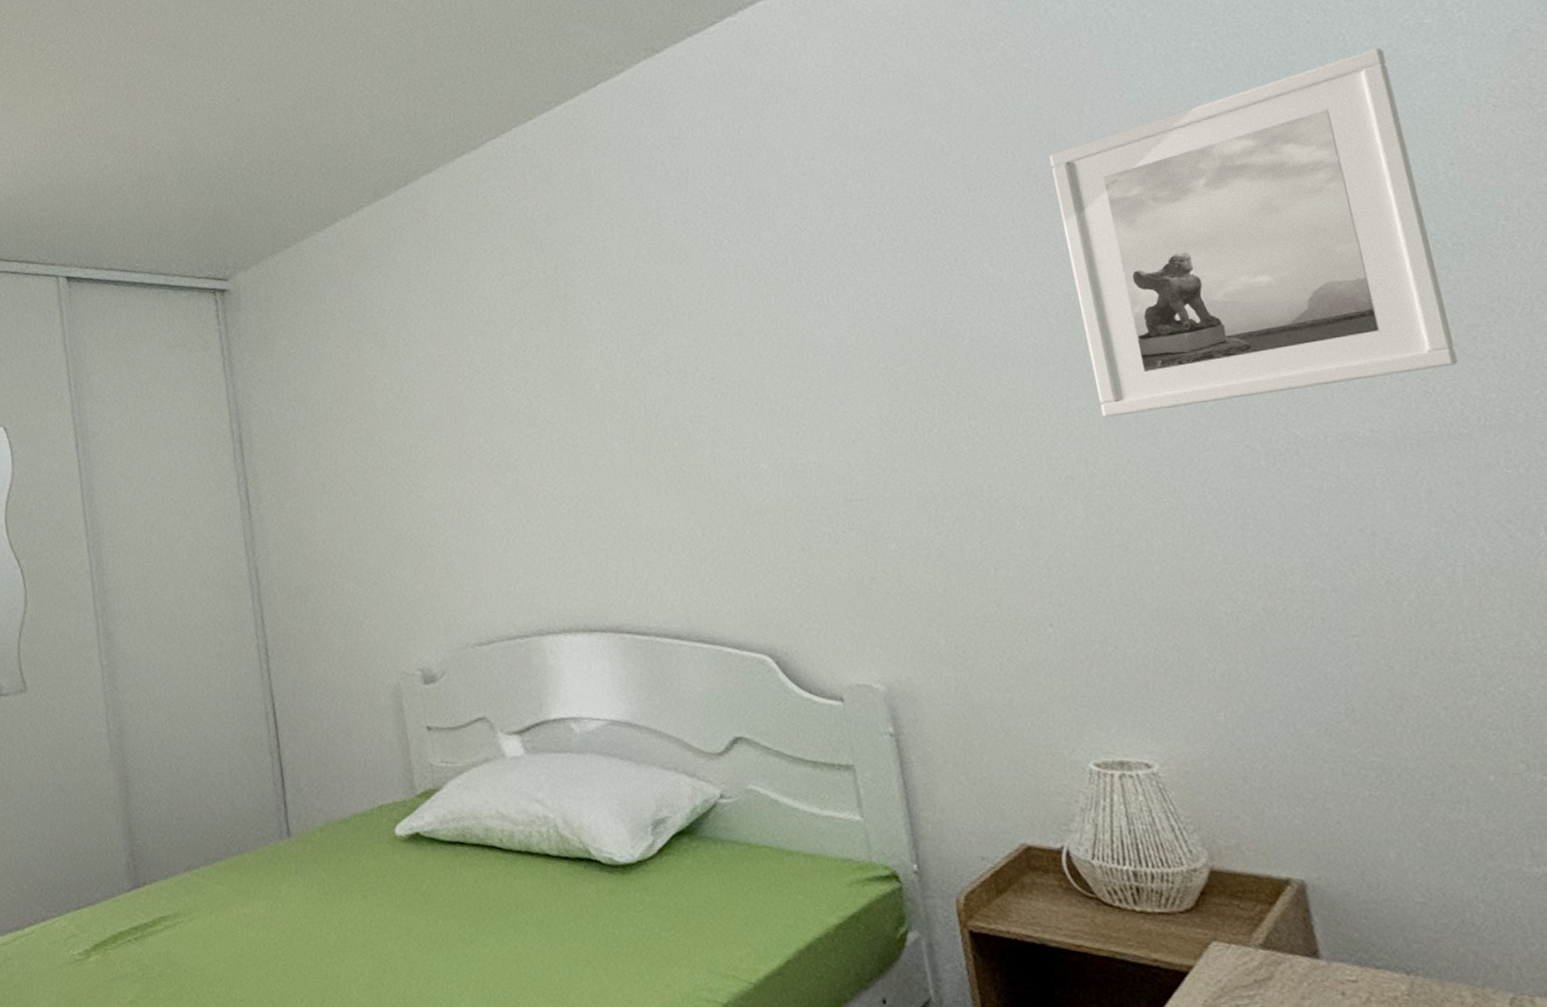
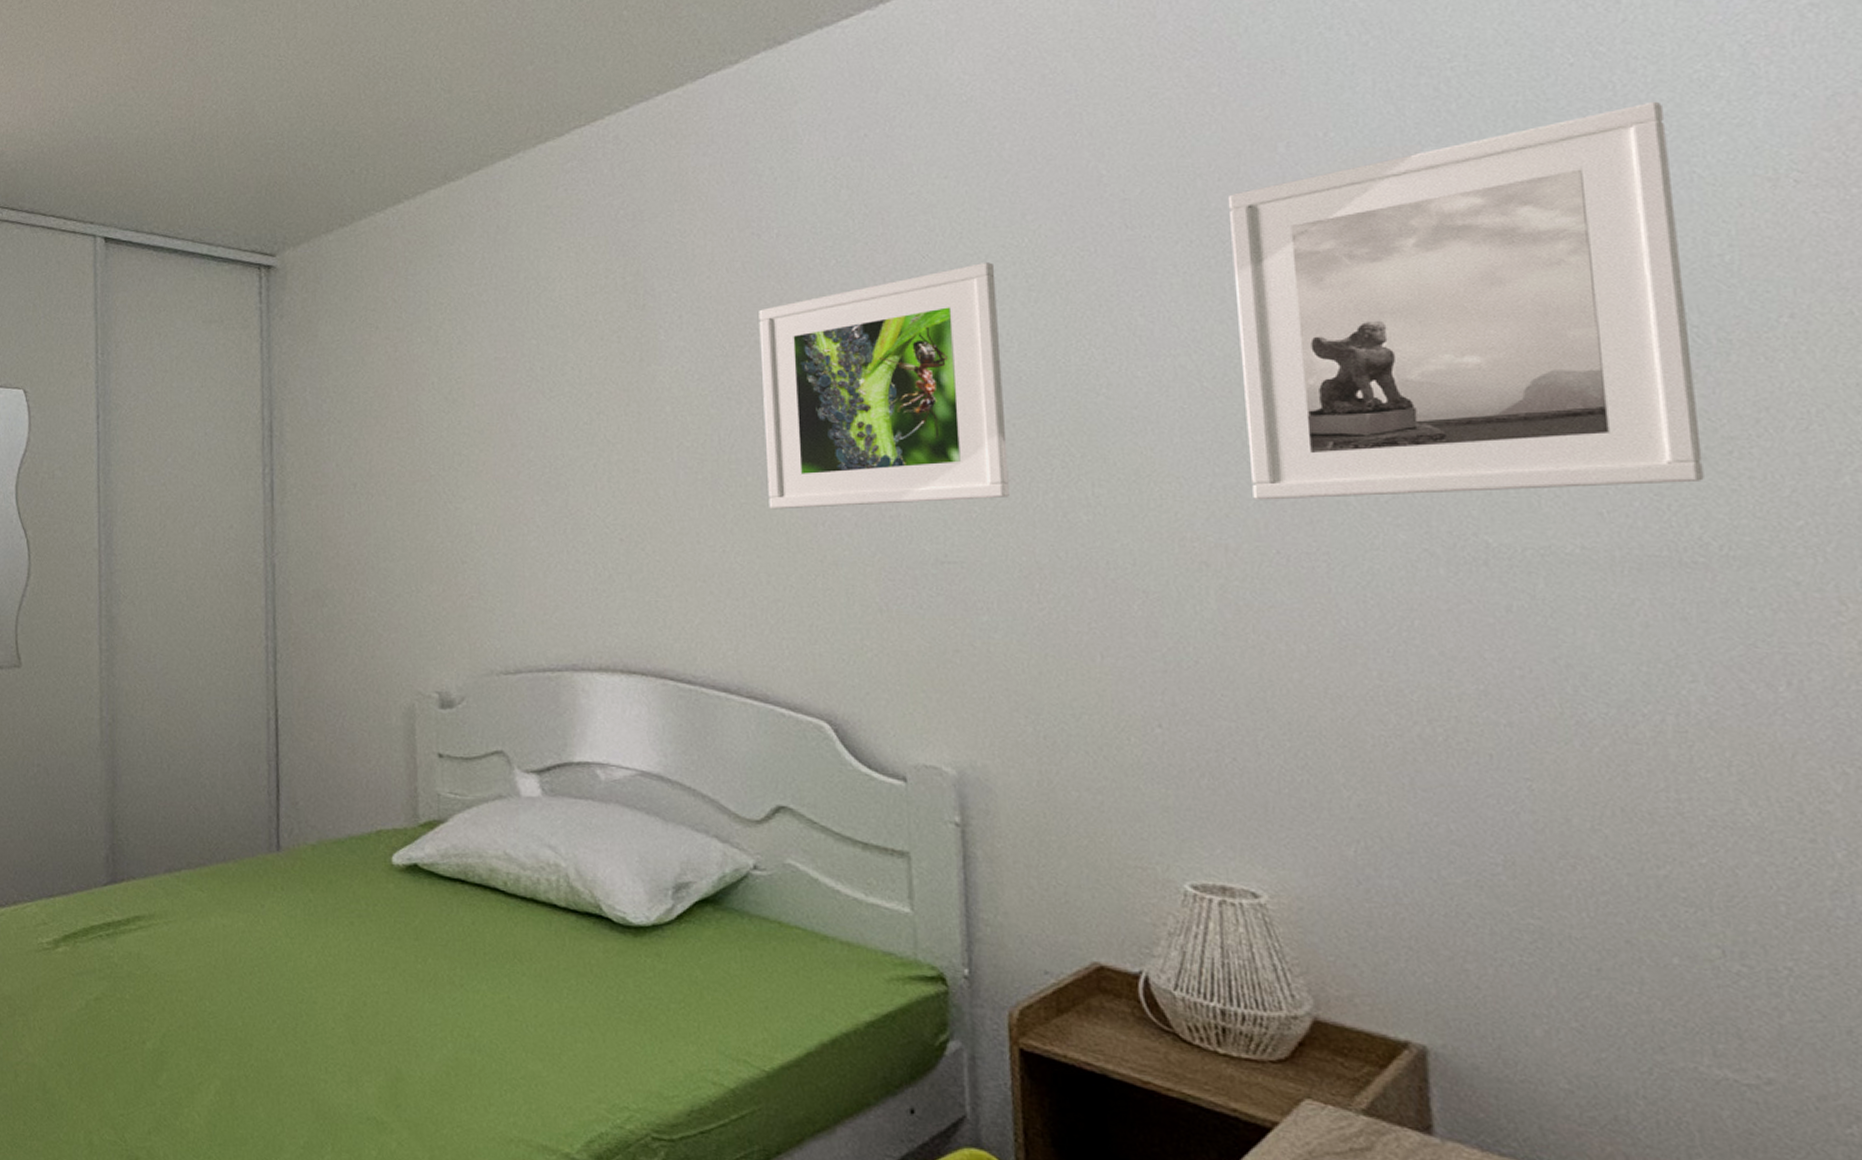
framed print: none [666,230,901,469] -> present [759,262,1010,510]

